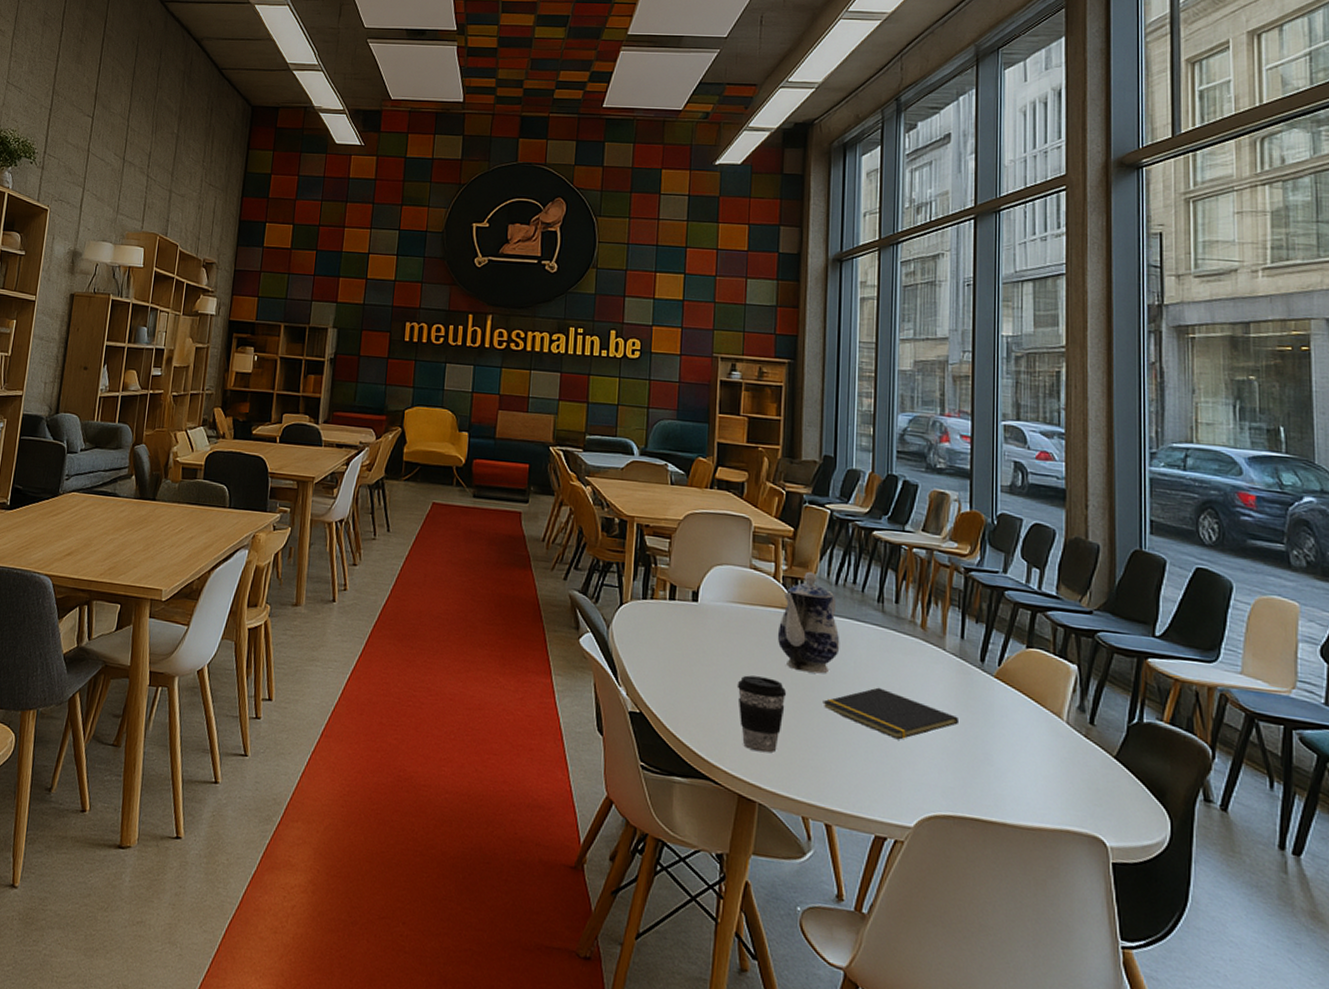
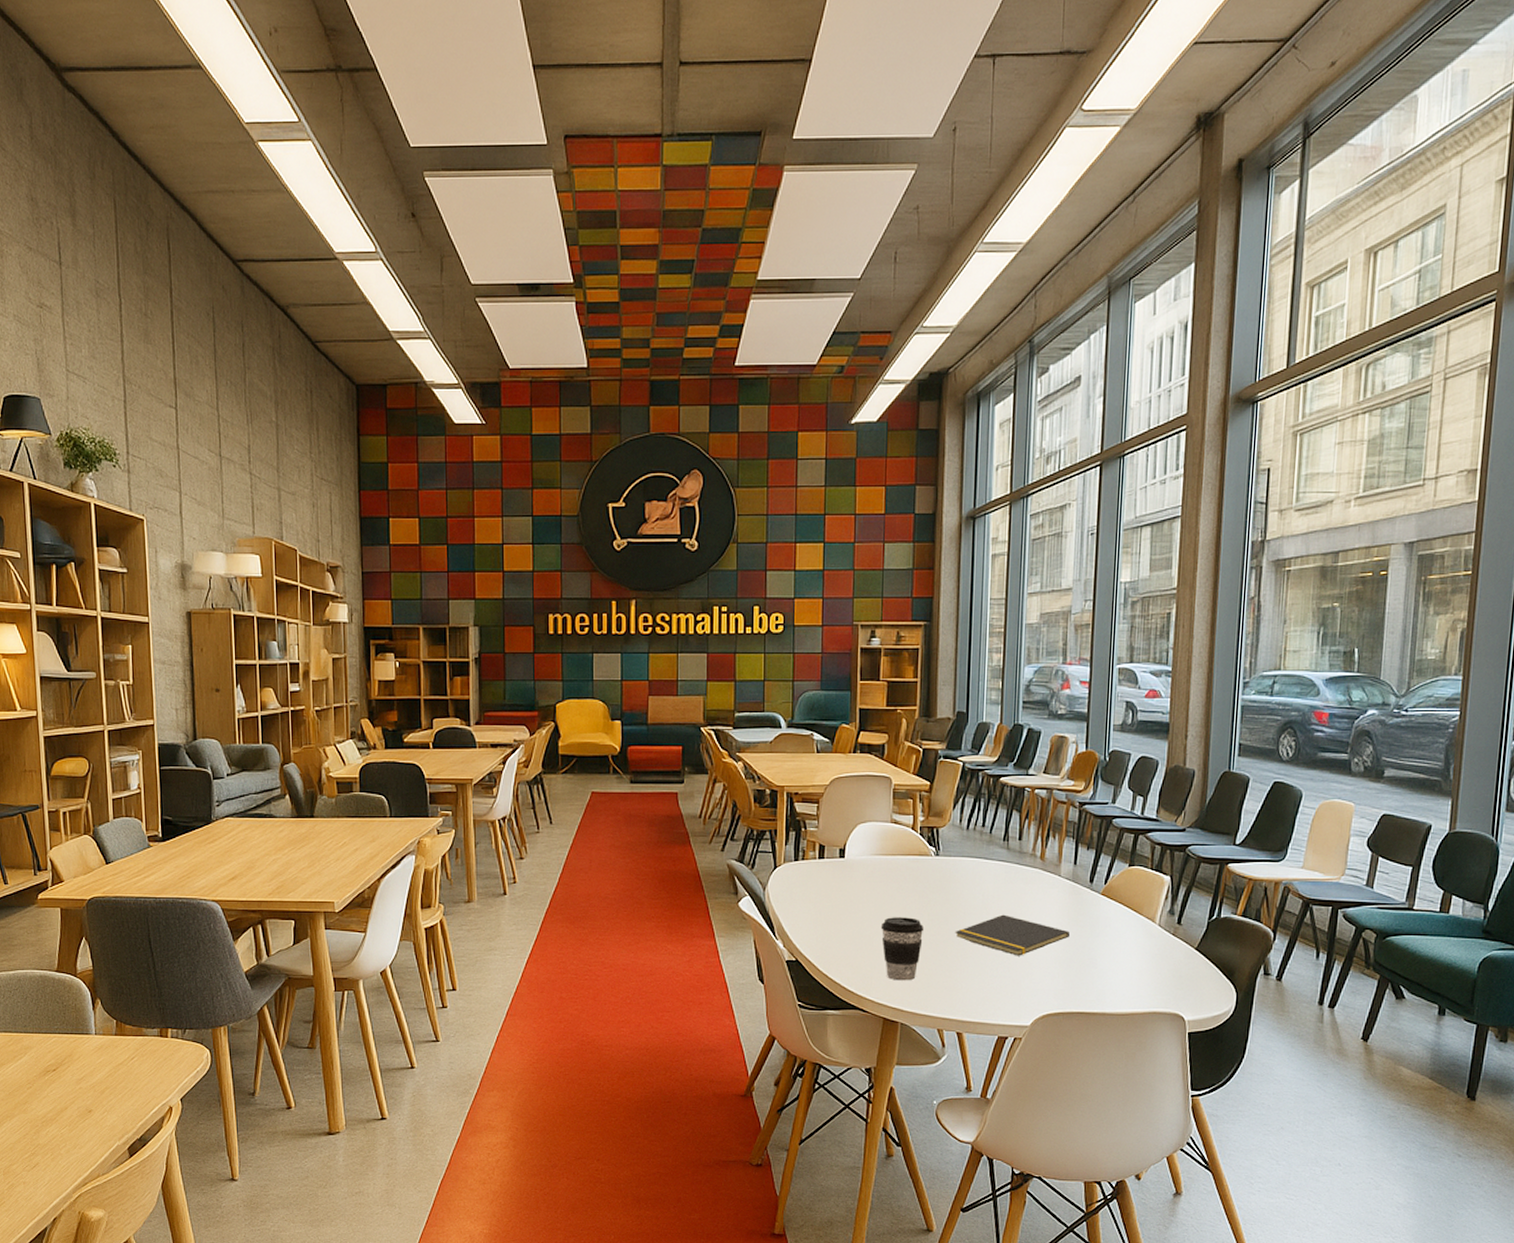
teapot: present [777,571,840,674] -> none [915,820,971,909]

